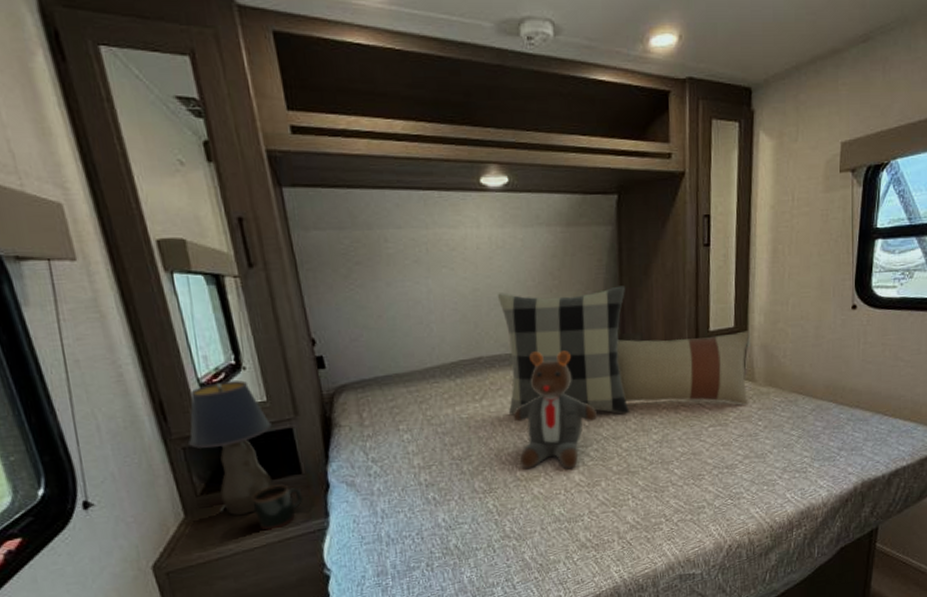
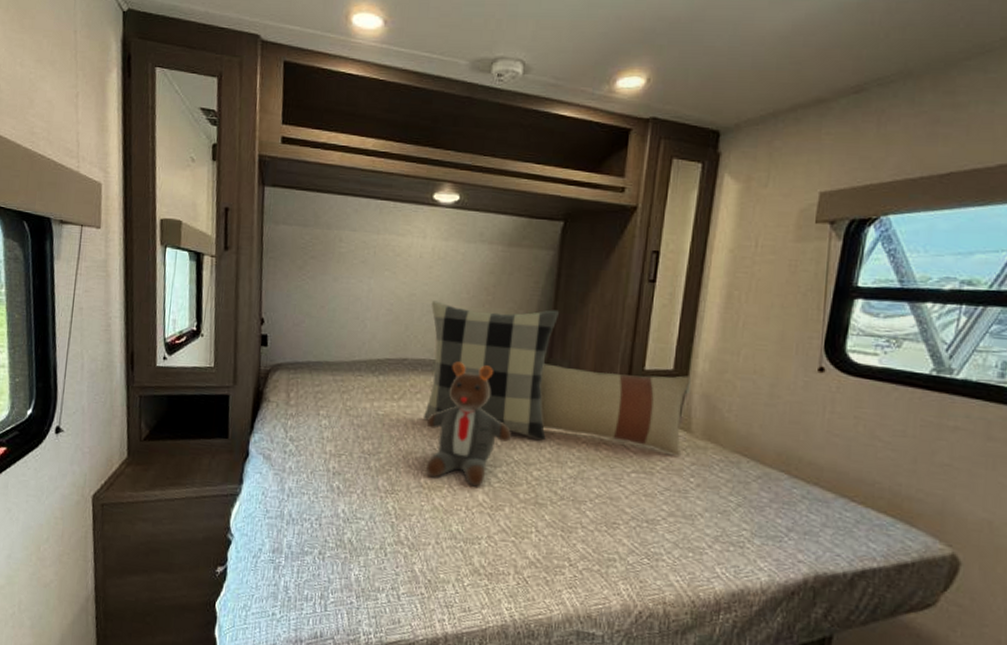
table lamp: present [189,380,274,515] -> none [145,344,213,466]
mug: present [252,484,303,530] -> none [181,444,225,485]

